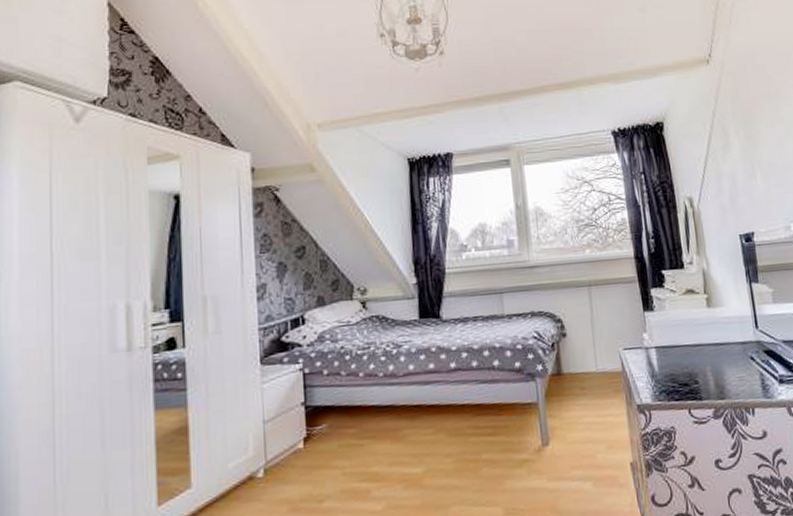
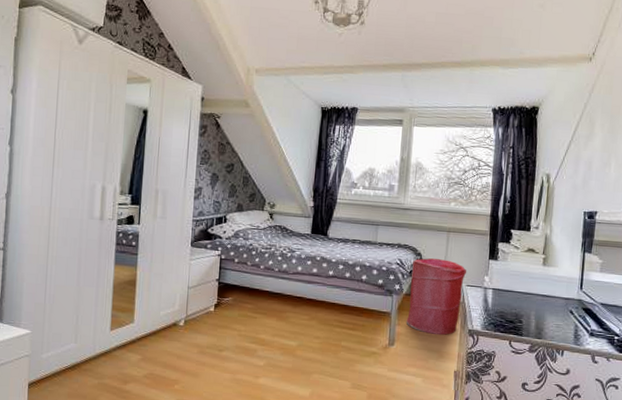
laundry hamper: none [553,321,623,421] -> present [405,258,467,335]

